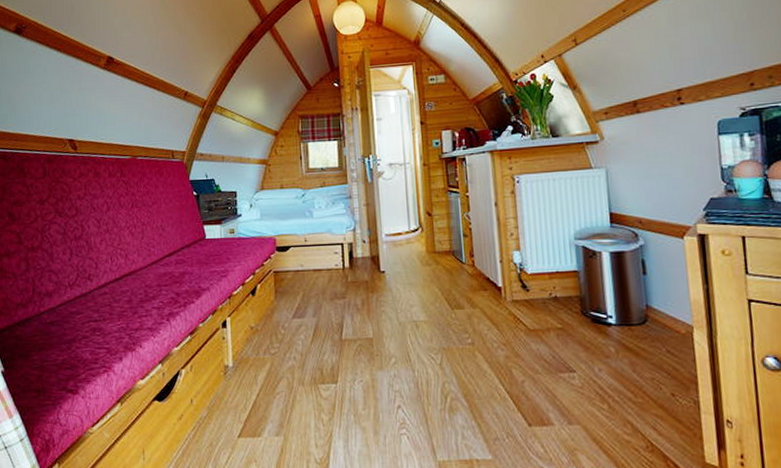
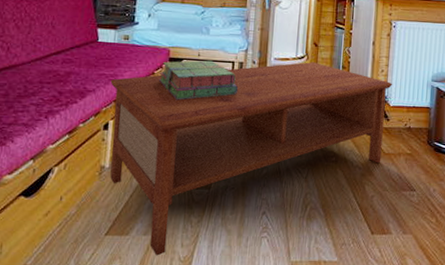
coffee table: none [222,234,527,458] -> present [110,62,393,256]
stack of books: none [269,245,352,291] -> present [159,60,239,100]

